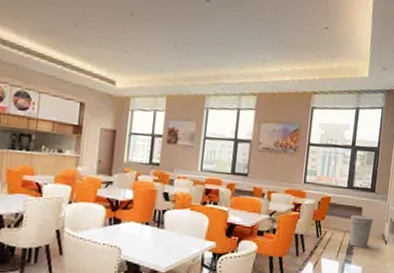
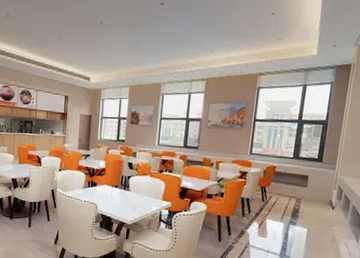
trash can: present [349,214,373,249] -> none [295,182,320,213]

